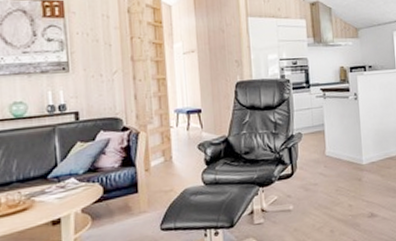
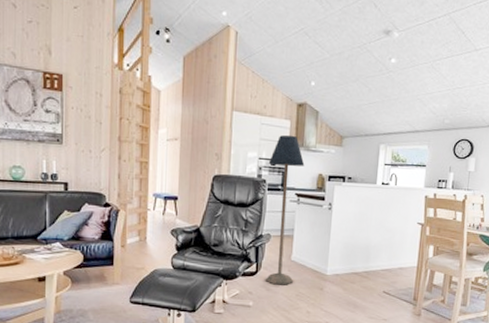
floor lamp: none [289,33,332,183] -> present [265,134,305,285]

